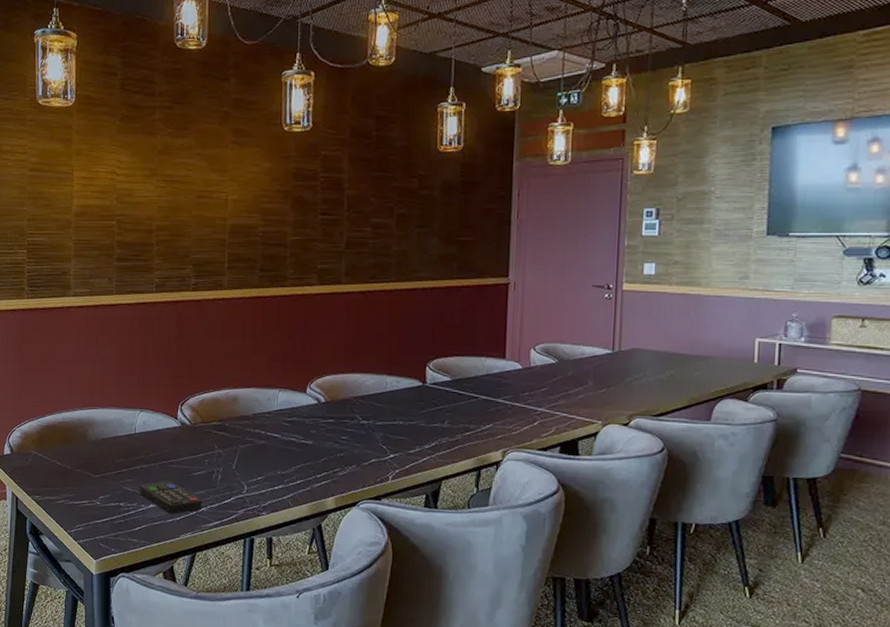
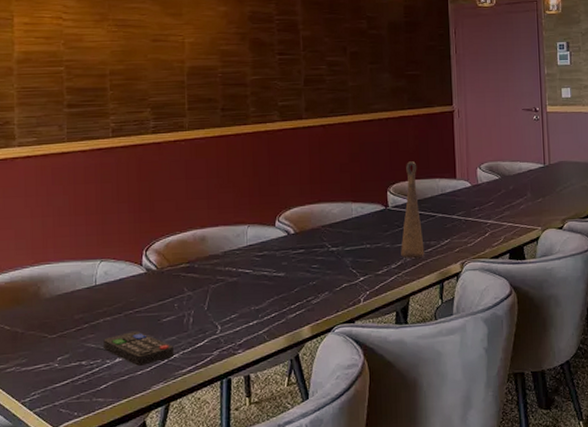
decorative vase: none [436,336,463,441] -> present [401,161,425,259]

